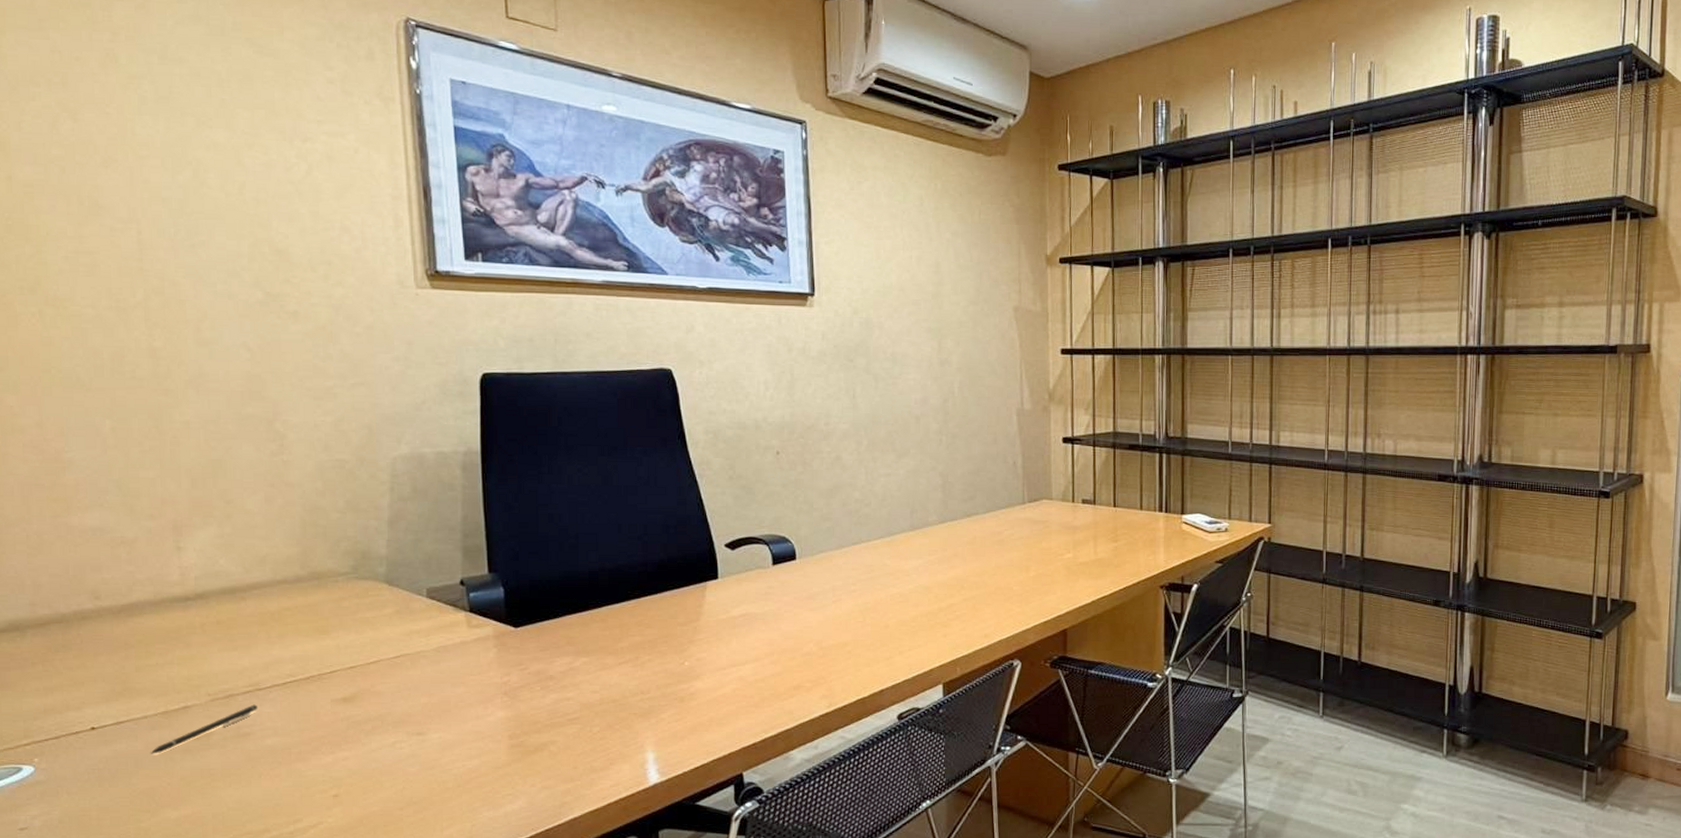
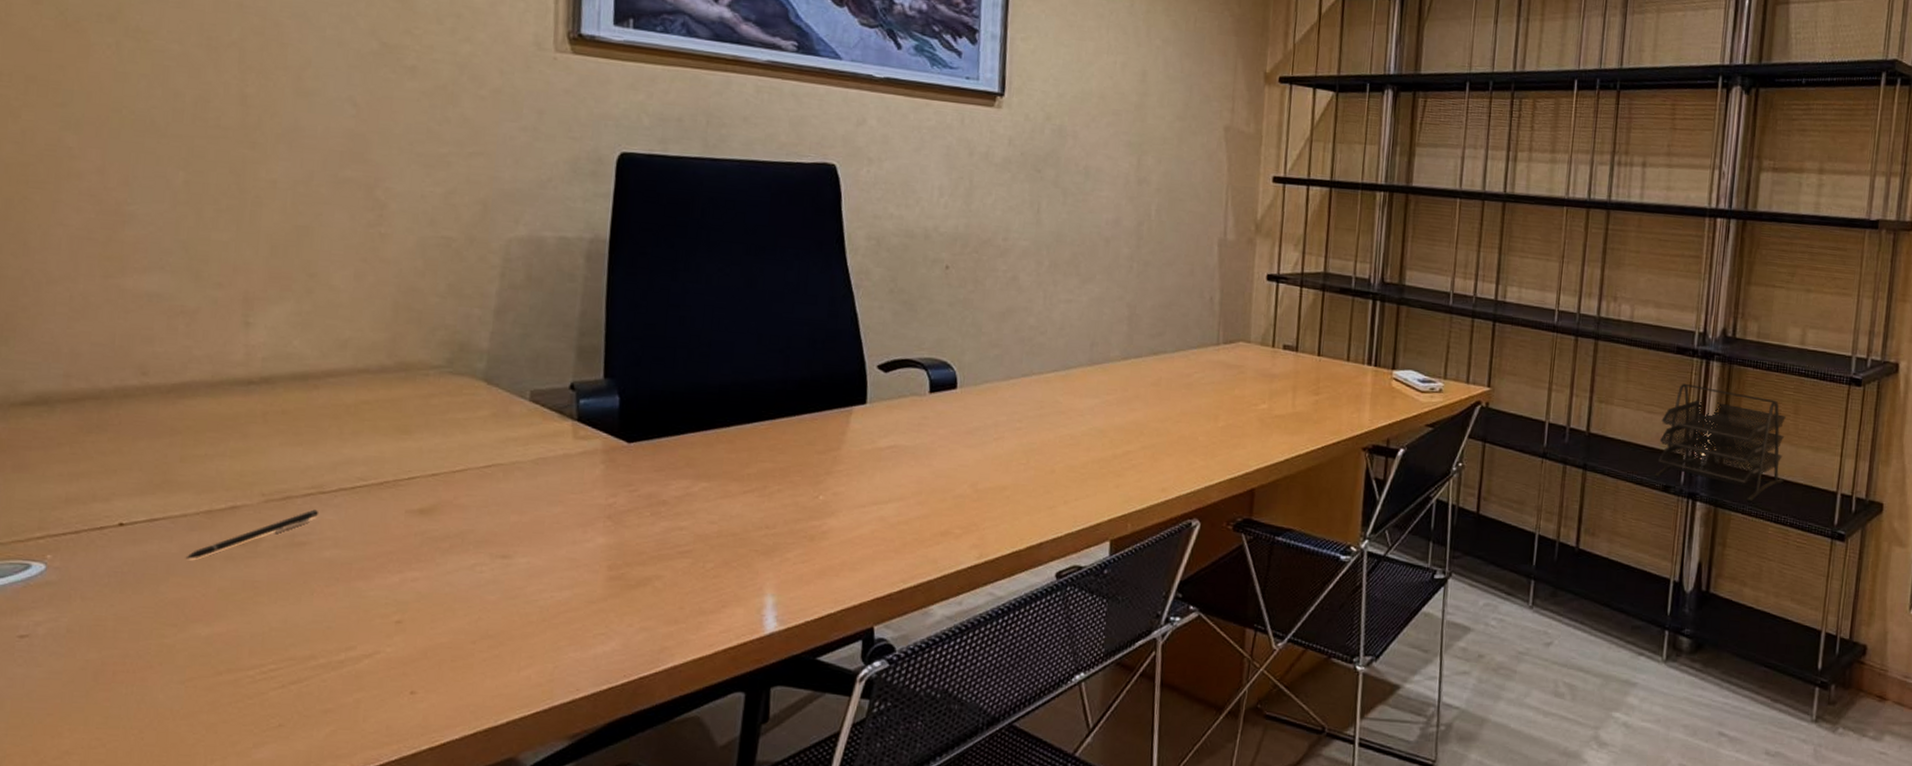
file organizer: none [1425,507,1544,610] -> present [1654,383,1786,502]

